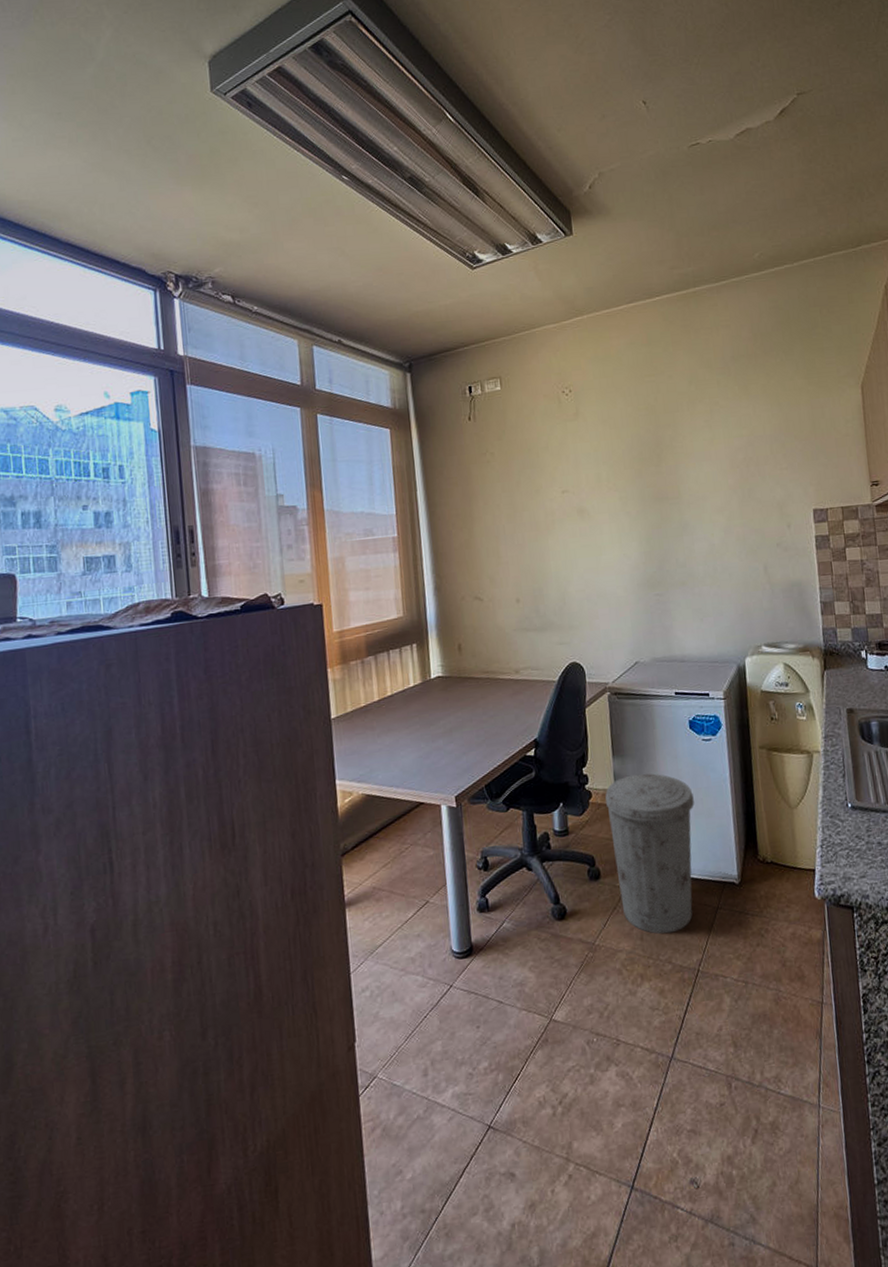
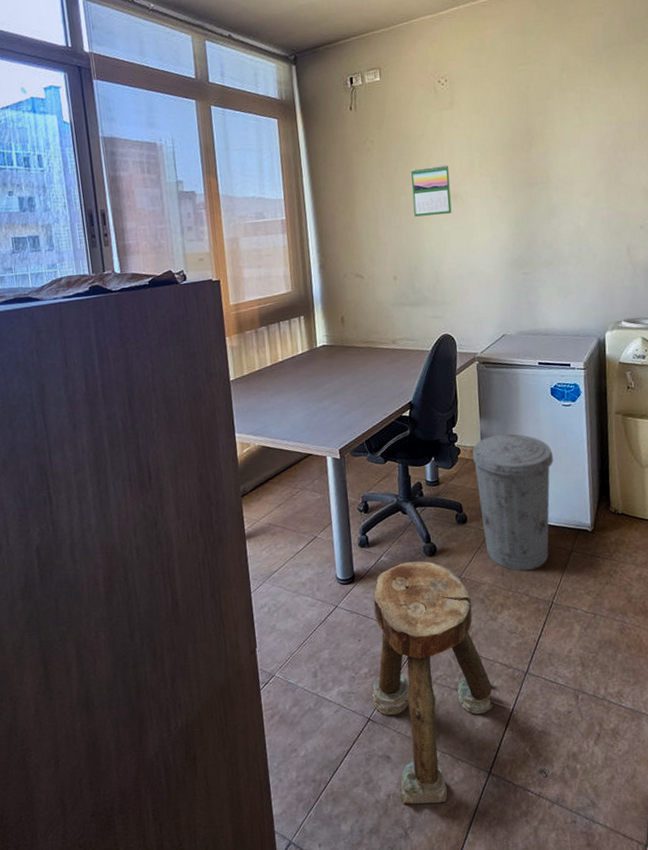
stool: none [492,926,634,1235] -> present [371,560,493,804]
calendar: none [534,478,579,534] -> present [411,164,452,217]

